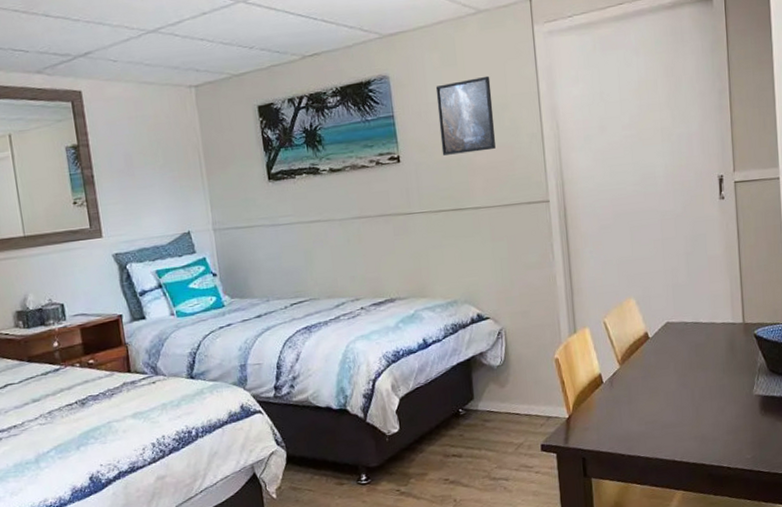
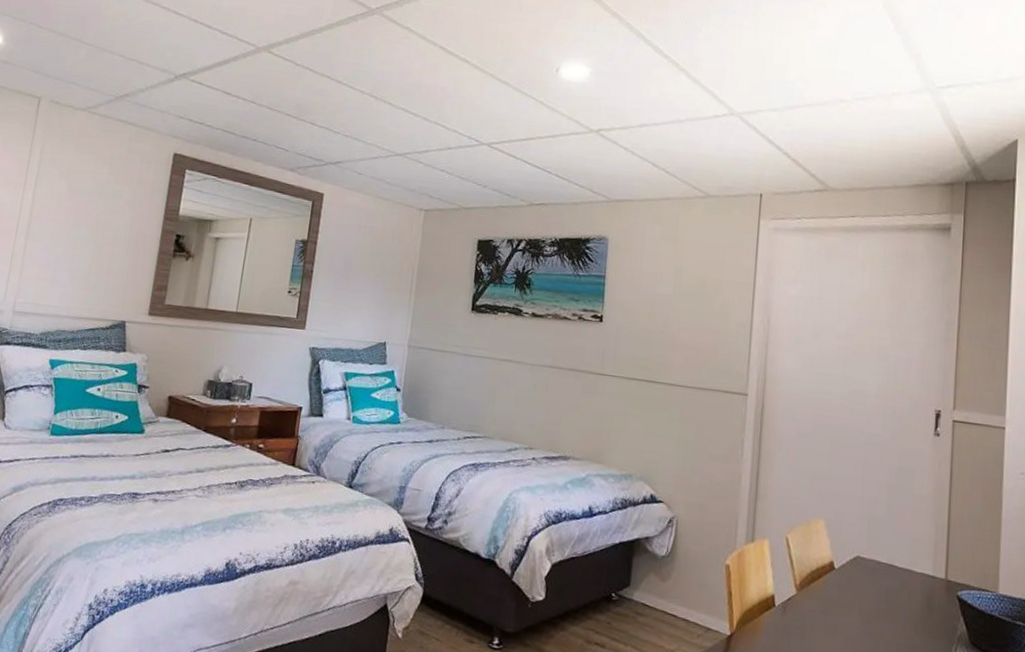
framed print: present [435,75,496,156] -> none [646,256,708,330]

